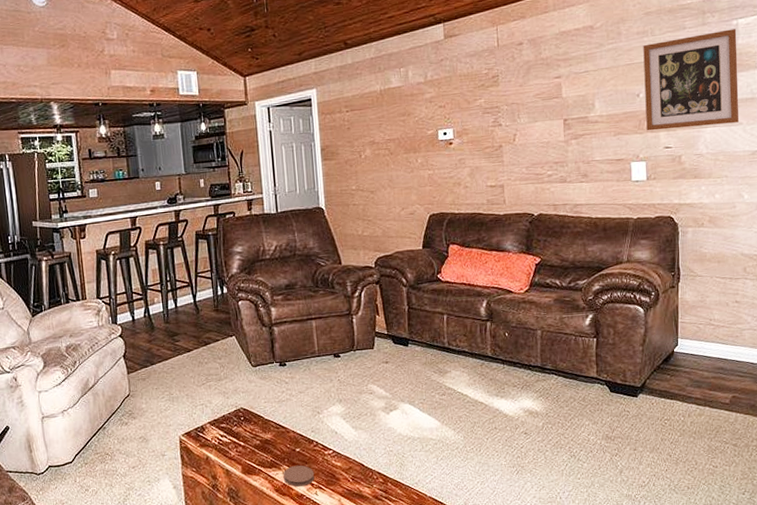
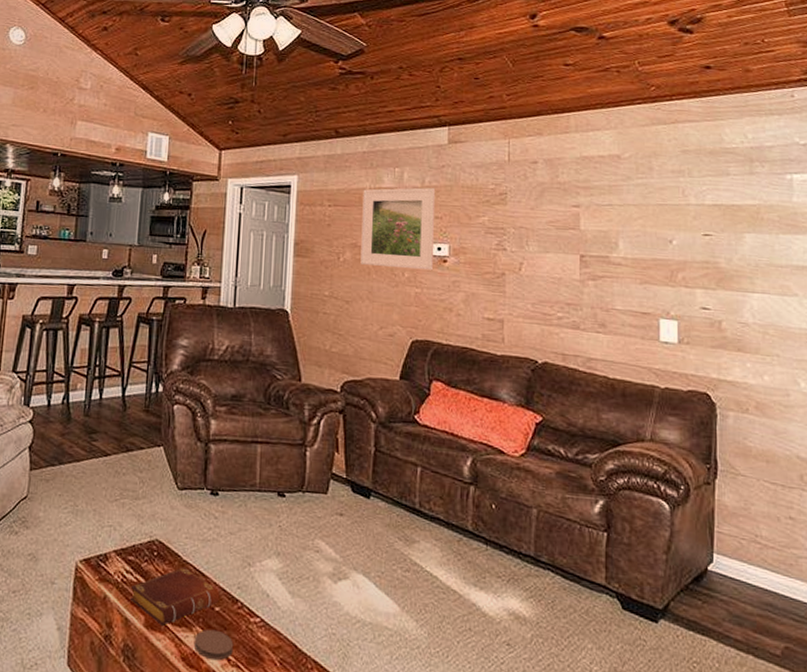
book: none [226,424,299,470] -> present [130,566,220,626]
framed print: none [375,81,442,158] -> present [360,187,436,271]
wall art: present [643,29,740,131] -> none [678,183,795,293]

